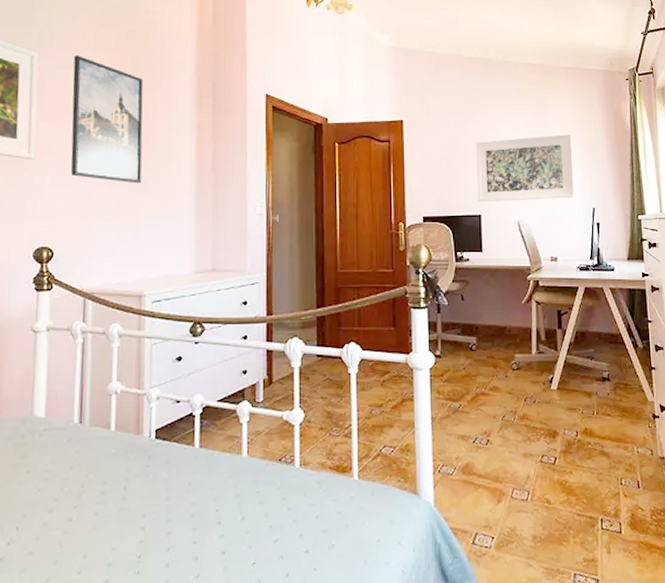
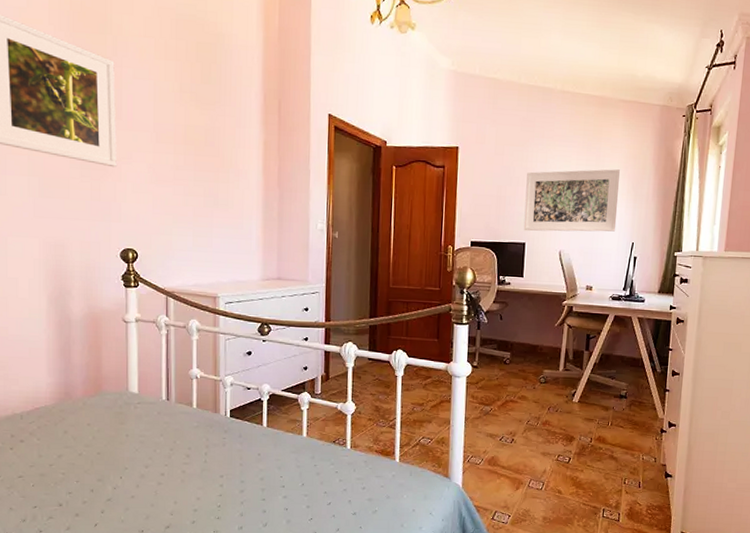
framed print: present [71,55,144,184] -> none [147,66,214,195]

